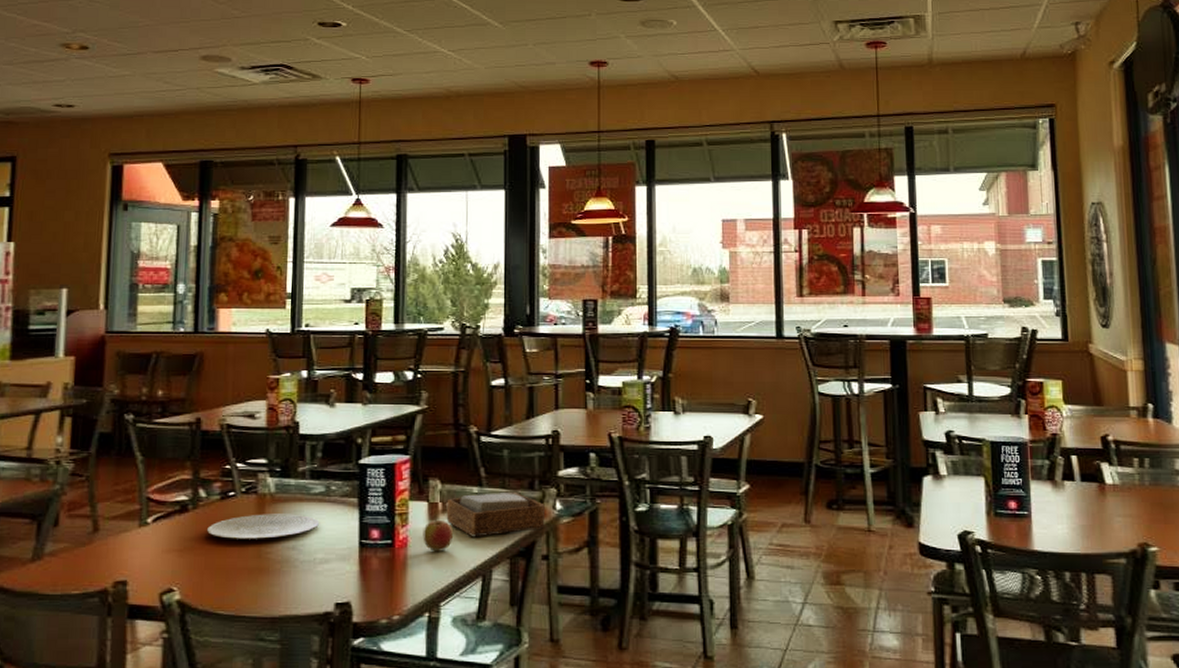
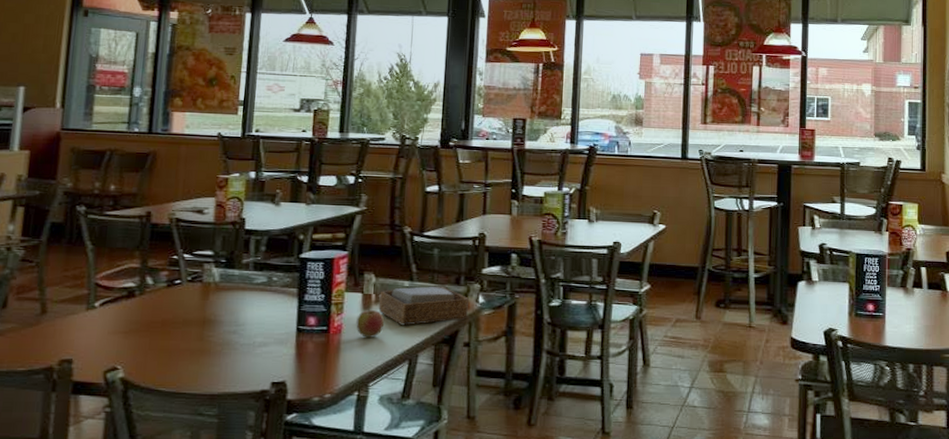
plate: present [207,514,319,539] -> none [153,301,260,324]

